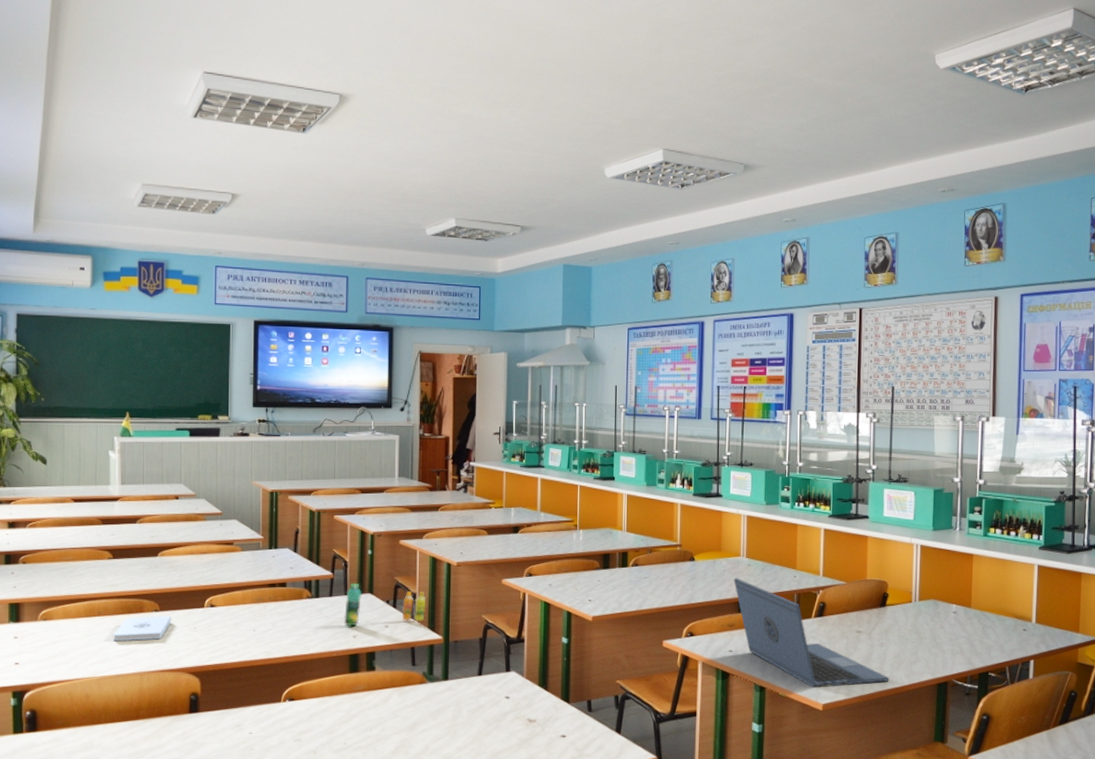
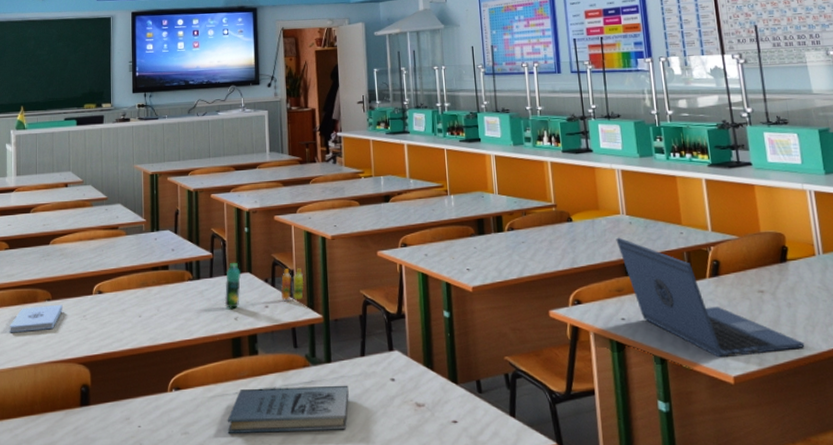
book: none [340,701,464,742] -> present [227,385,349,433]

